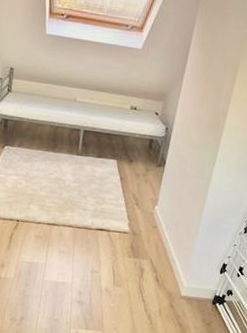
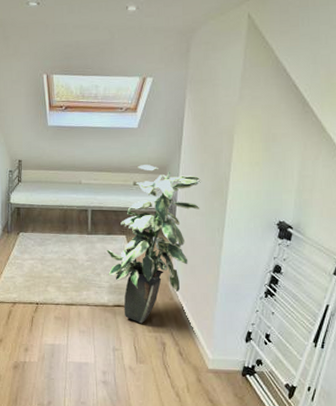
indoor plant: none [94,89,200,249] -> present [106,165,202,324]

